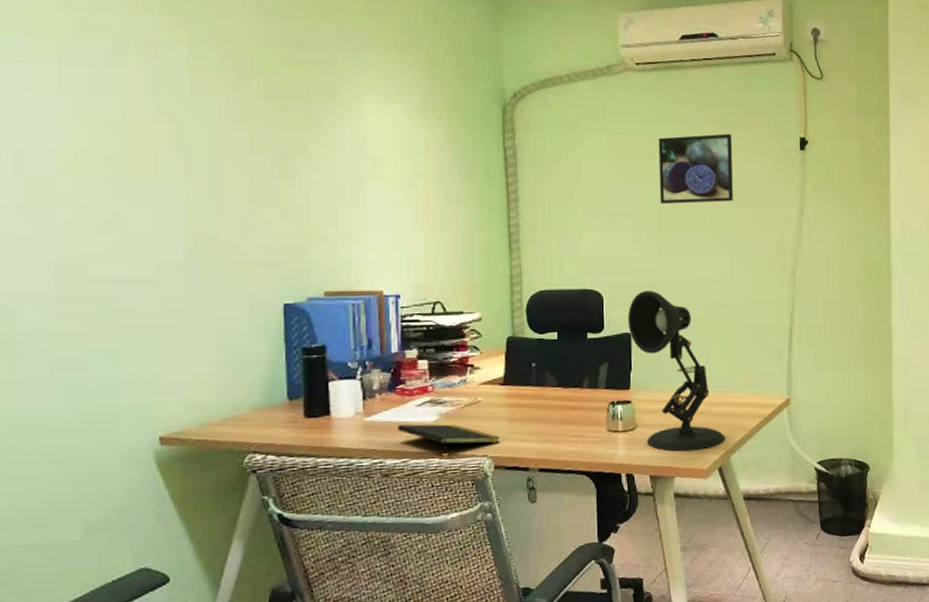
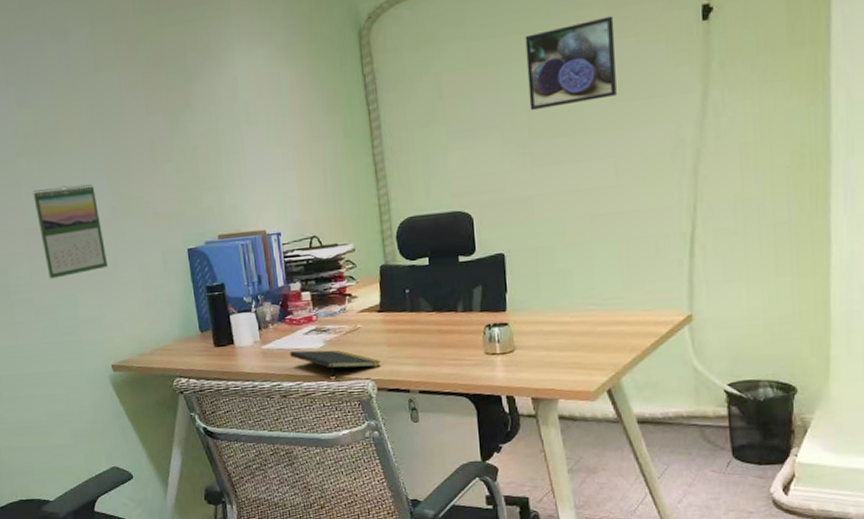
calendar: none [75,217,172,327] -> present [32,183,108,279]
desk lamp: present [627,290,726,451] -> none [500,206,615,373]

